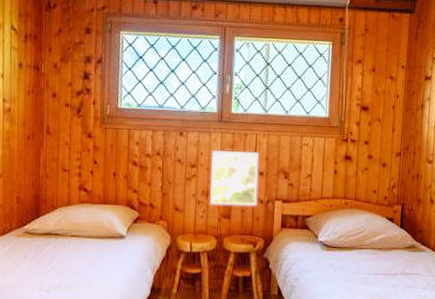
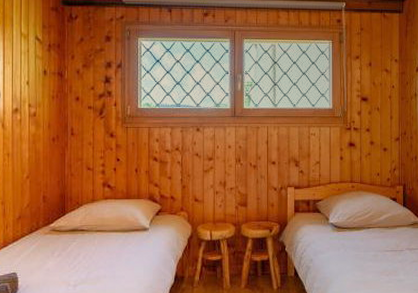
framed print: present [210,150,260,207] -> none [227,144,271,195]

